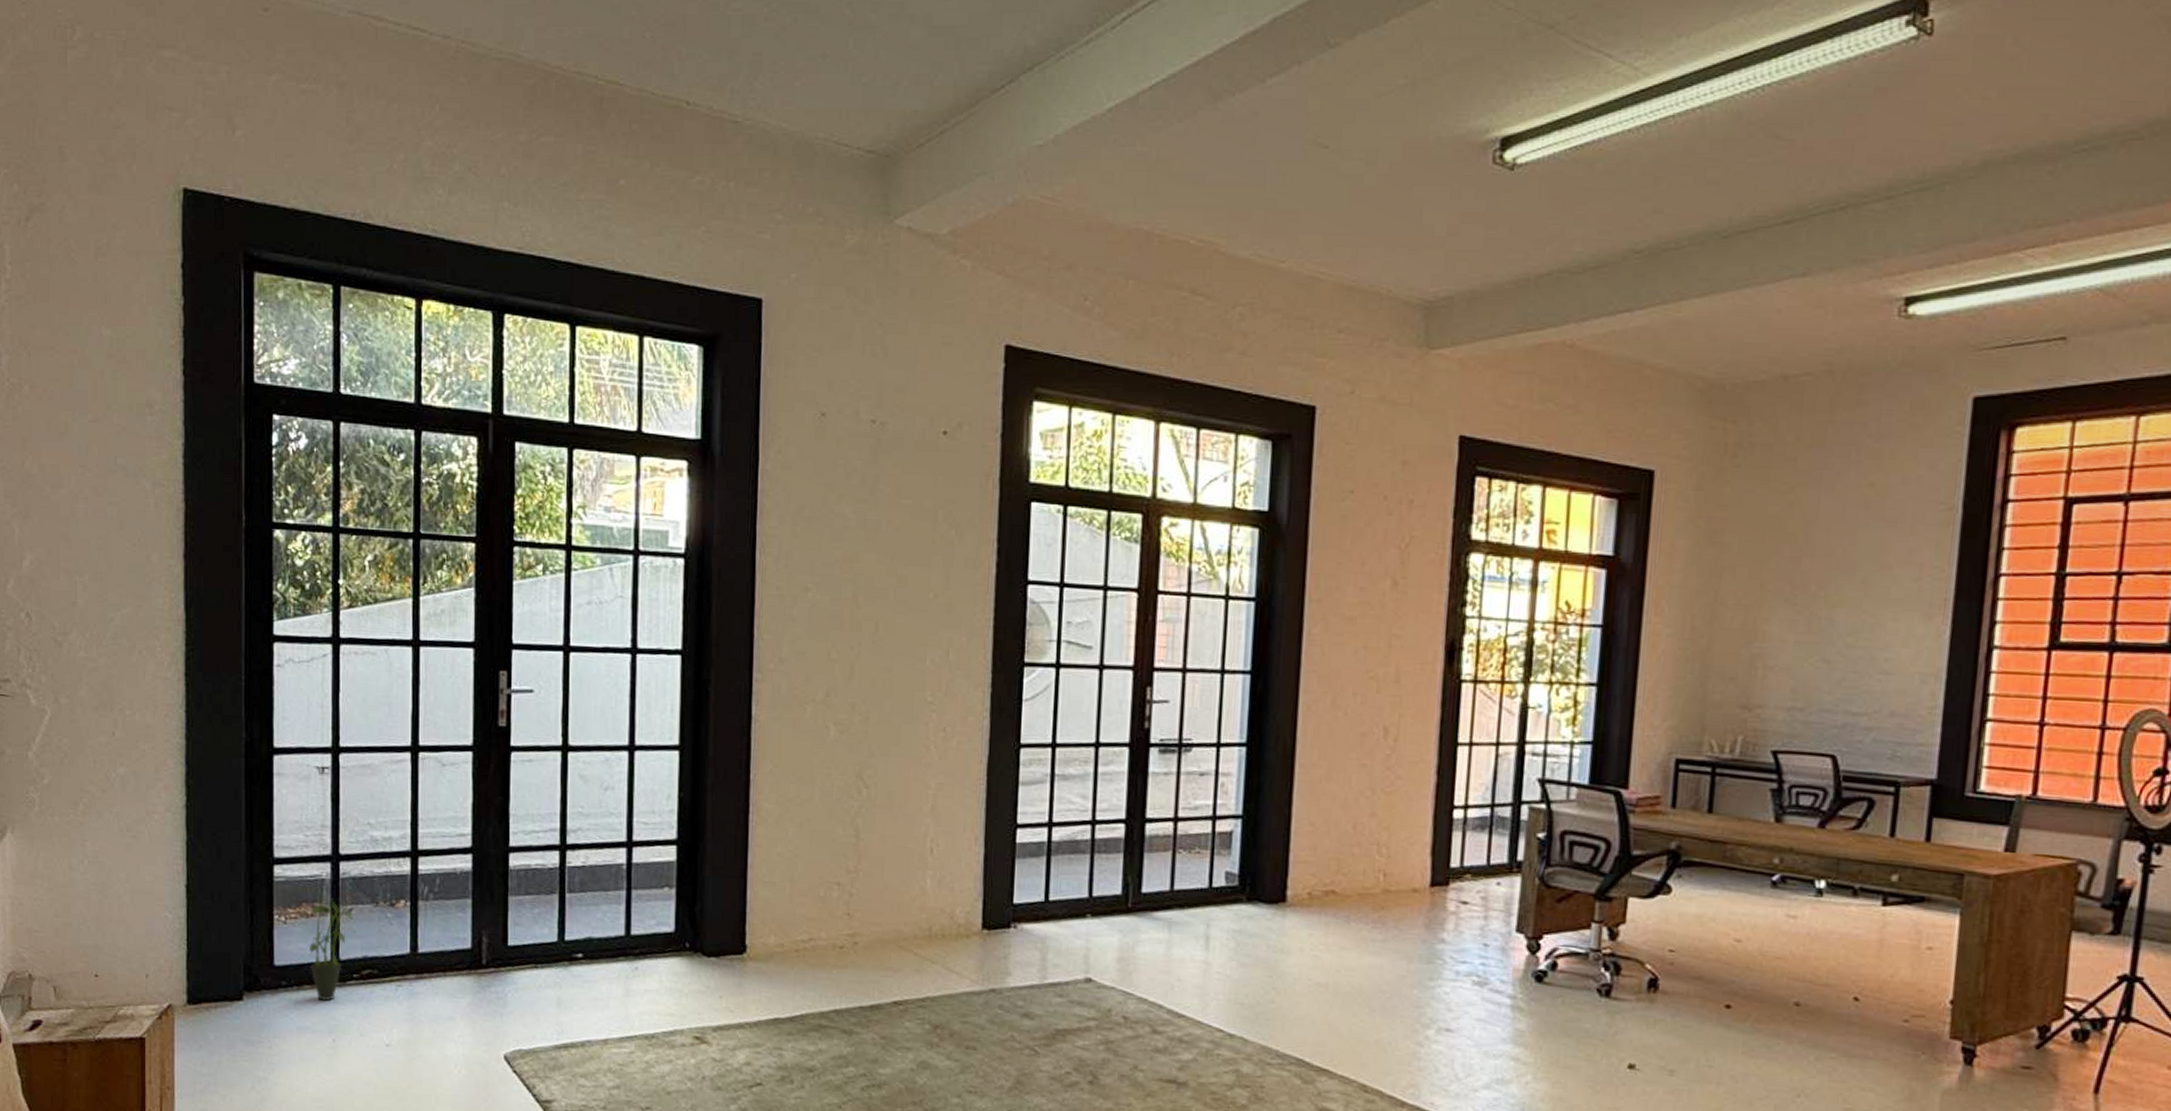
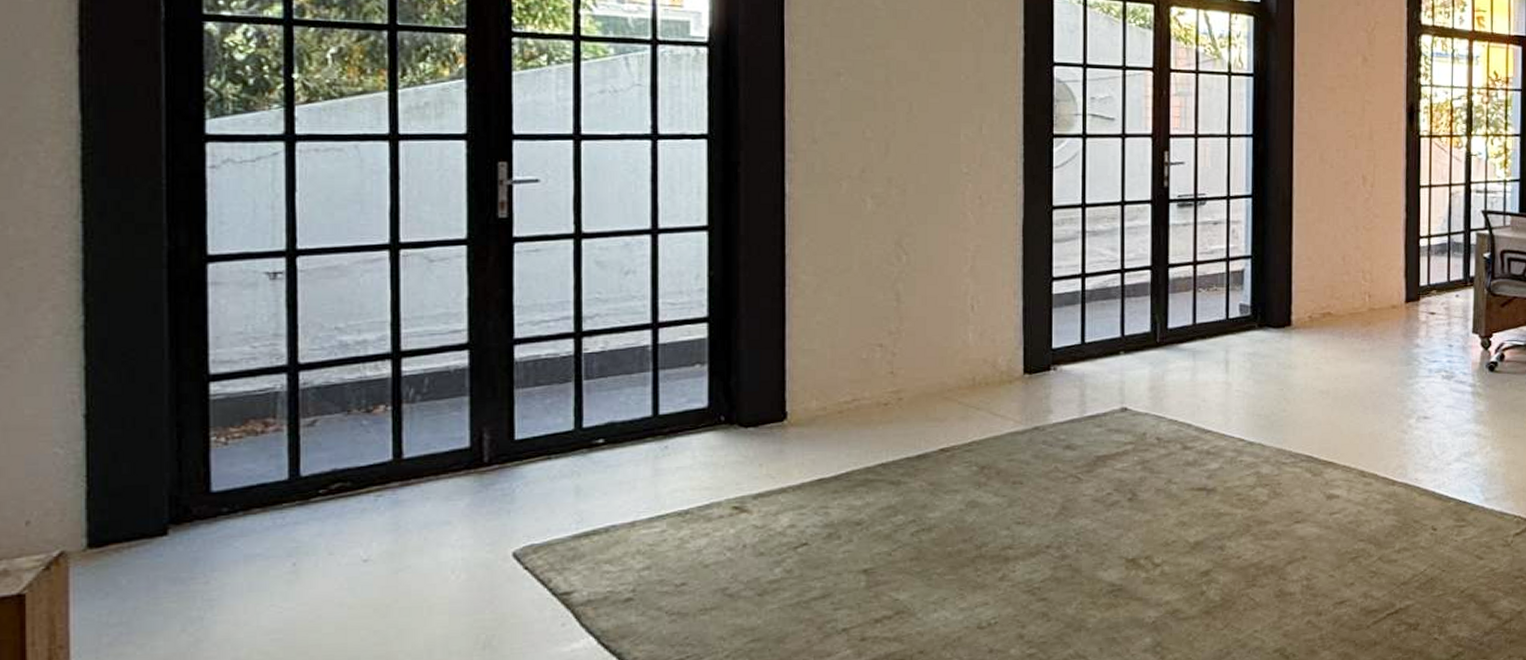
potted plant: present [309,898,352,1001] -> none [260,412,317,523]

